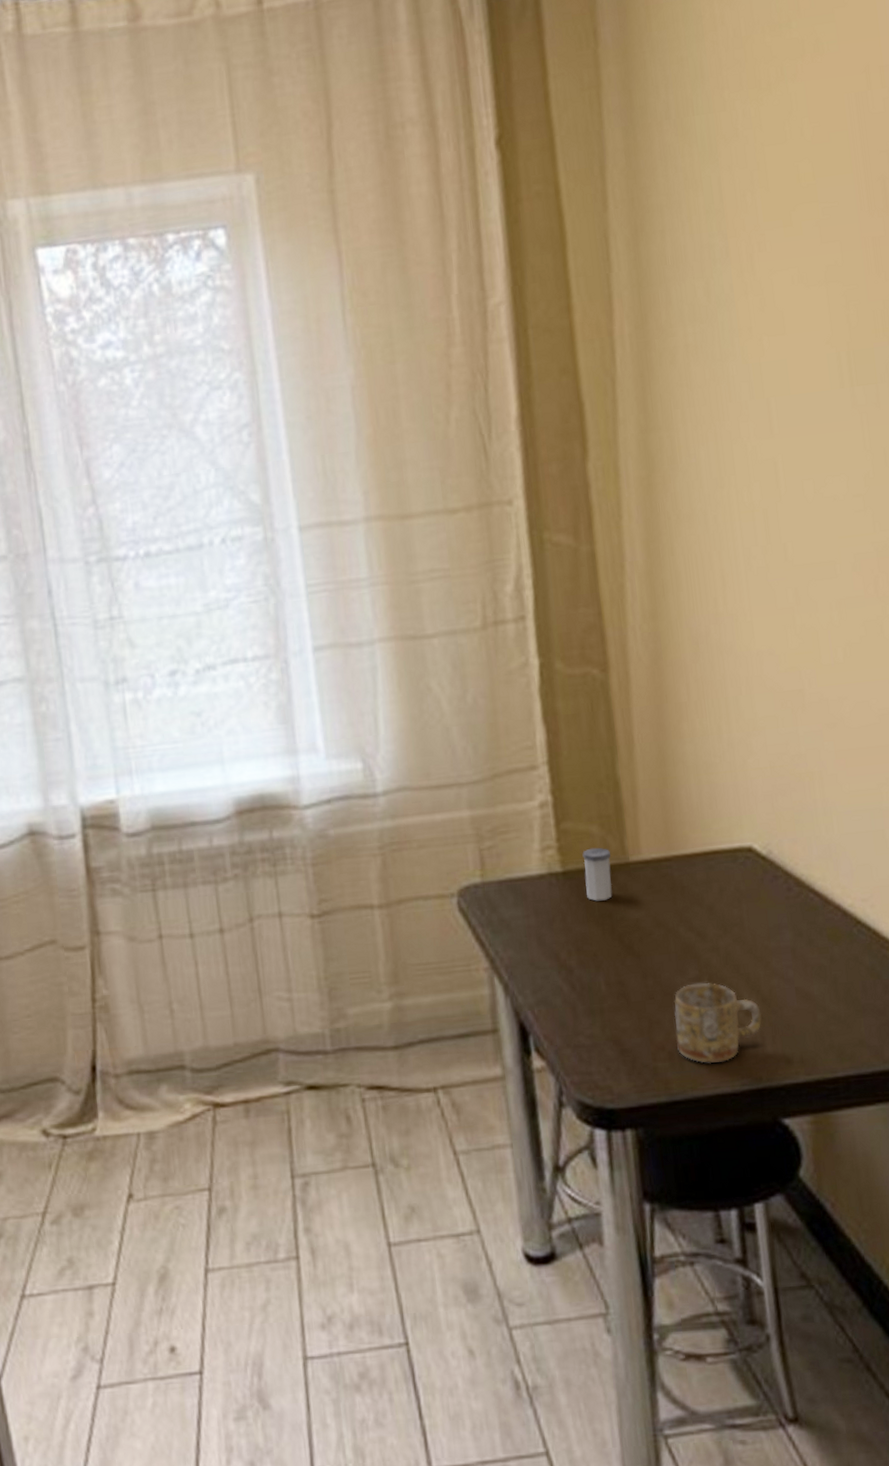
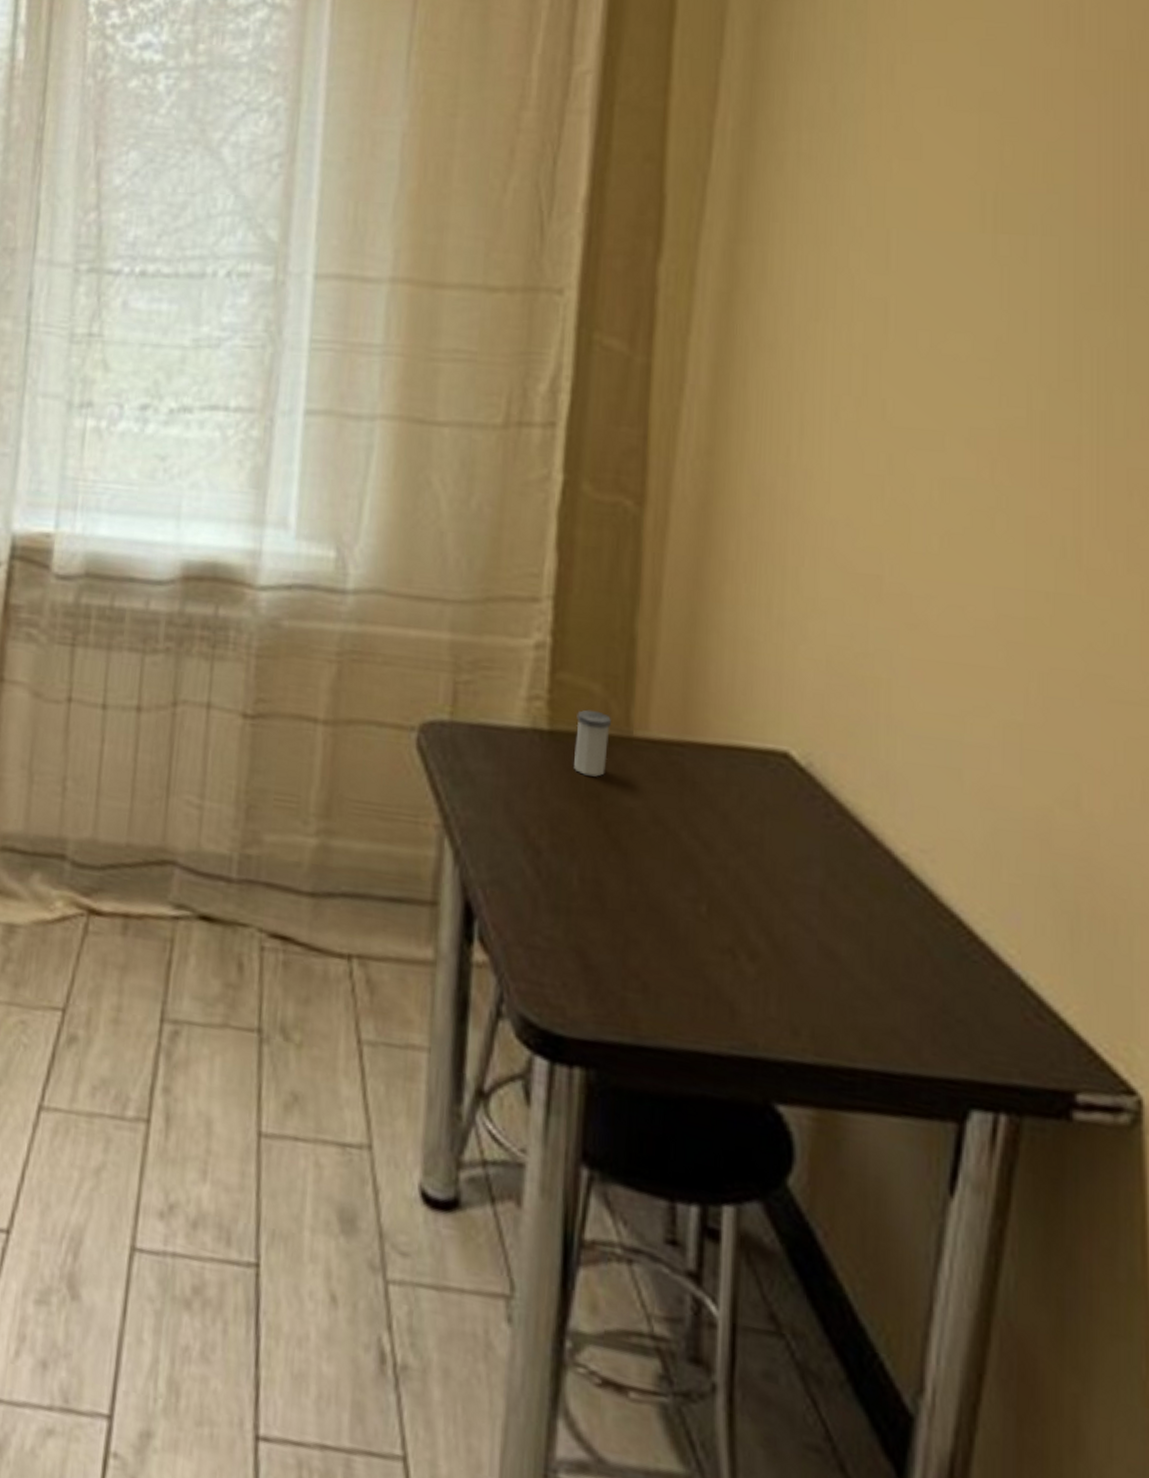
mug: present [673,982,762,1064] -> none [655,903,770,1012]

